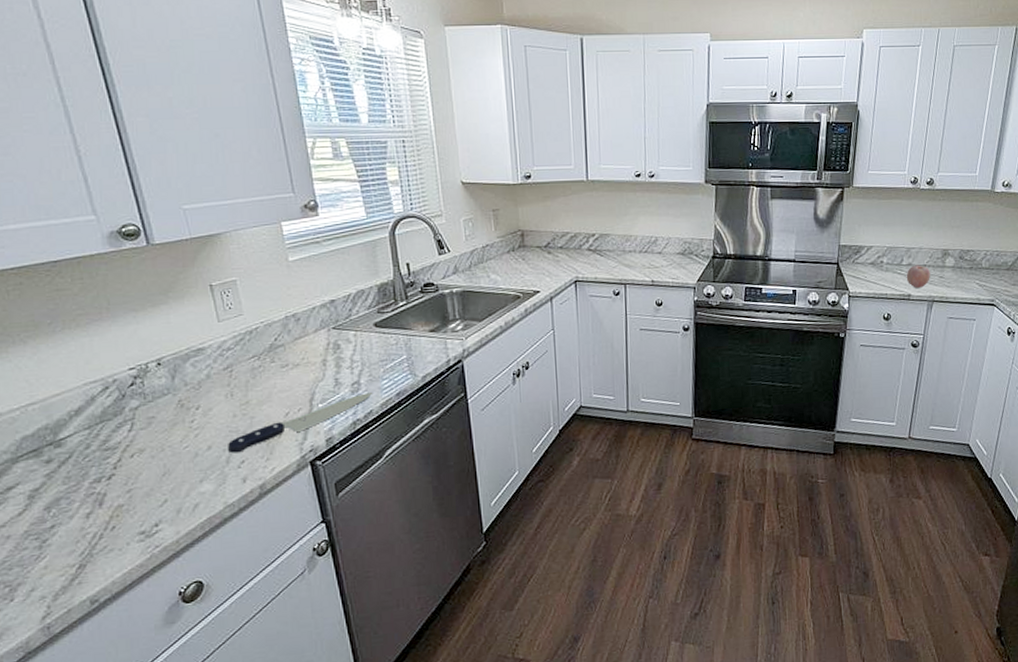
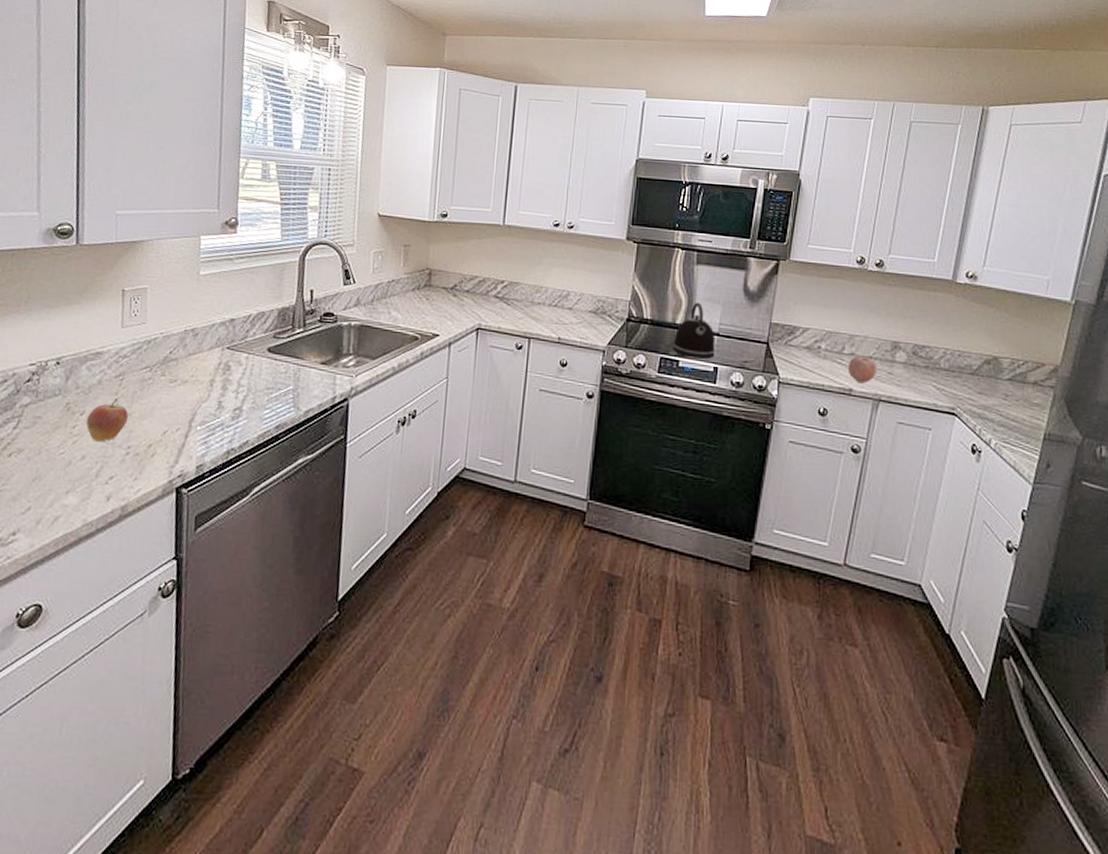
fruit: none [203,388,247,432] -> present [85,397,129,442]
kitchen knife: present [227,393,373,454] -> none [99,421,253,468]
kettle: none [754,234,793,284] -> present [672,302,715,359]

